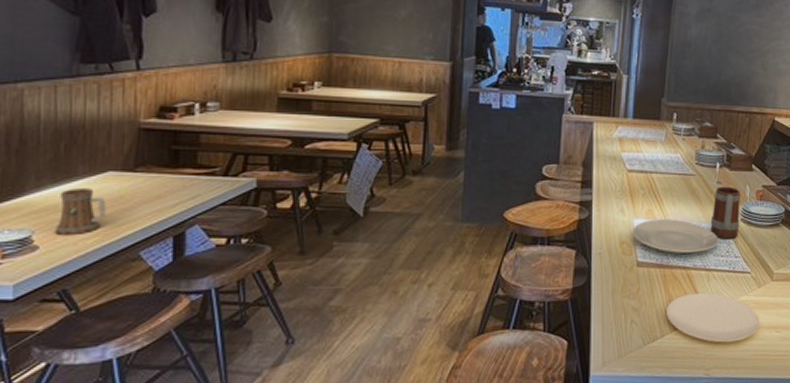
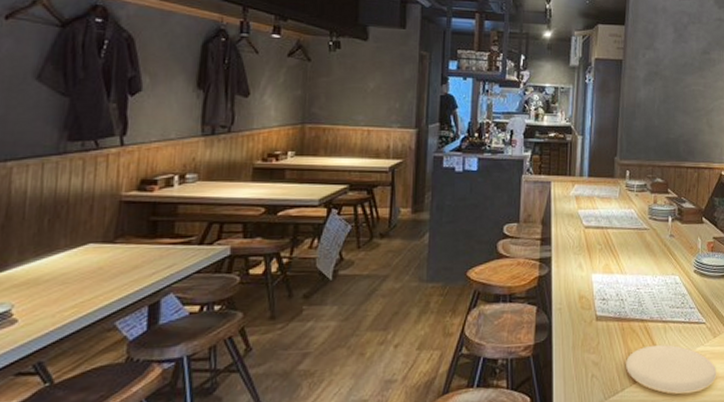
beer mug: present [55,188,106,236] -> none [34,261,85,309]
plate: present [633,219,719,255] -> none [591,273,674,307]
beer mug: present [710,186,740,239] -> none [665,239,693,291]

